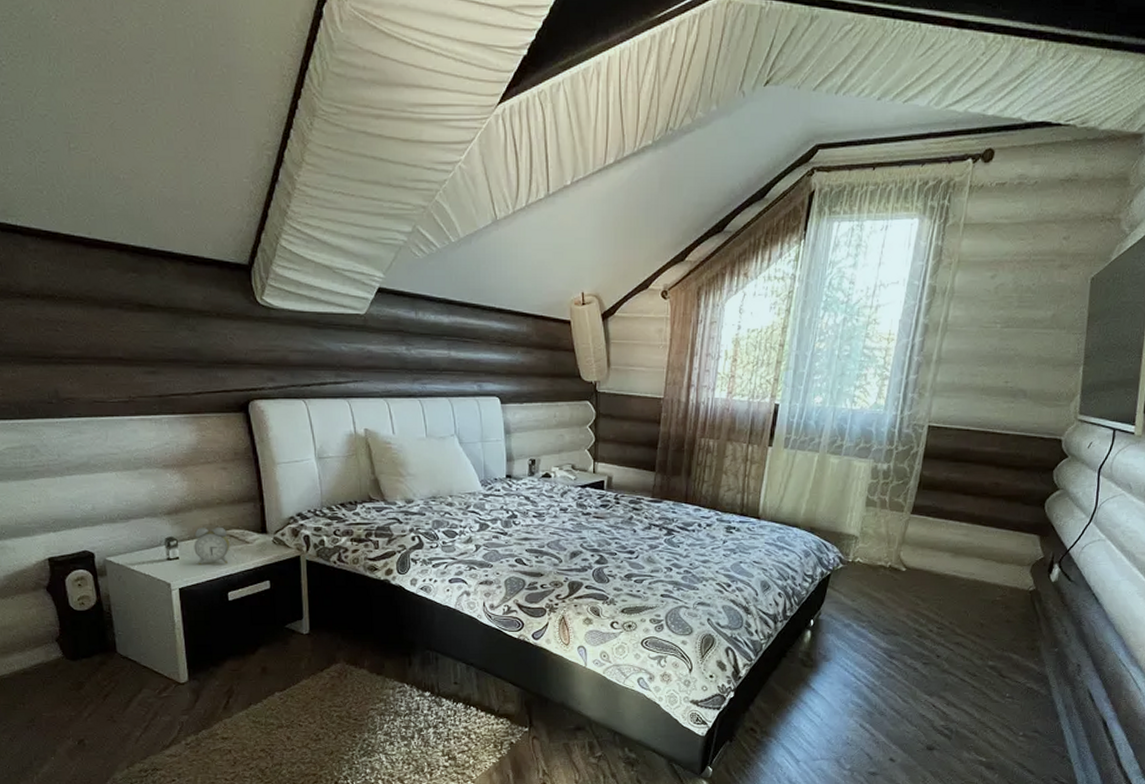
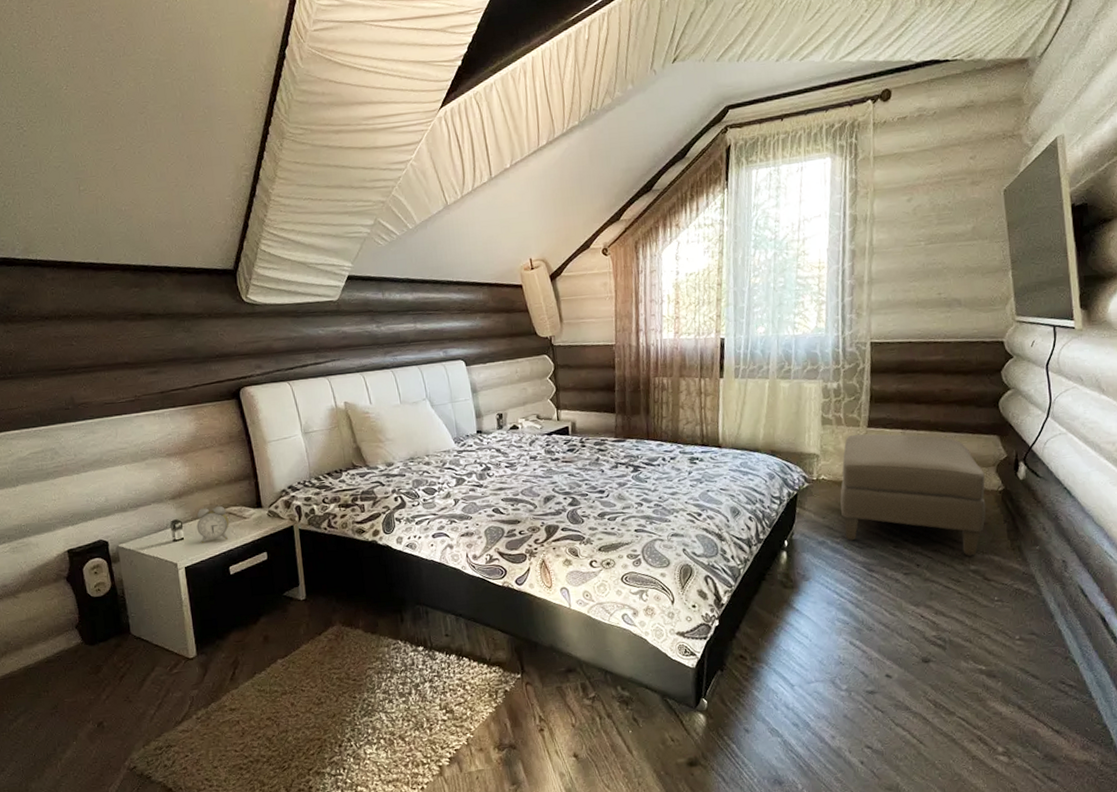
ottoman: none [871,519,1019,652] -> present [840,433,986,556]

